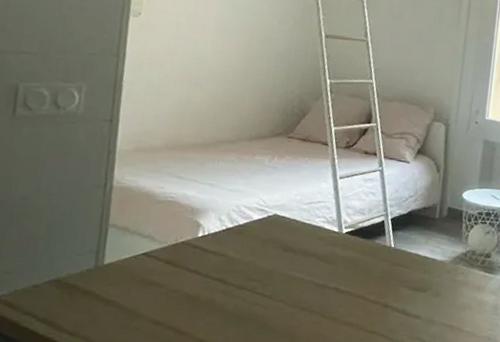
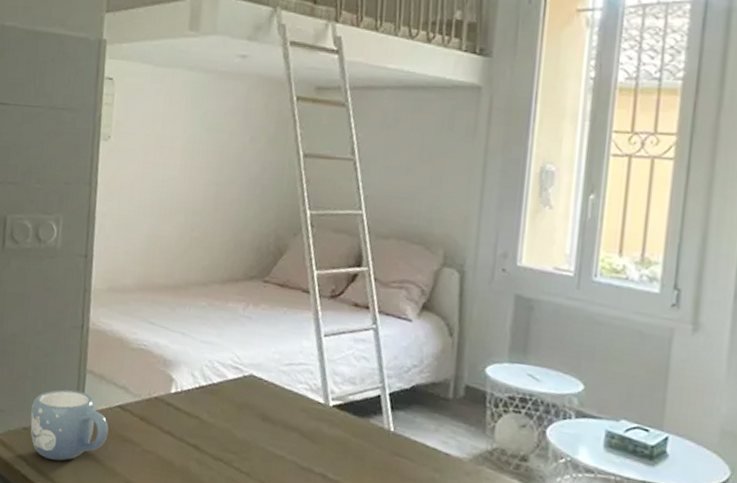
mug: none [42,244,132,312] -> present [30,389,109,461]

